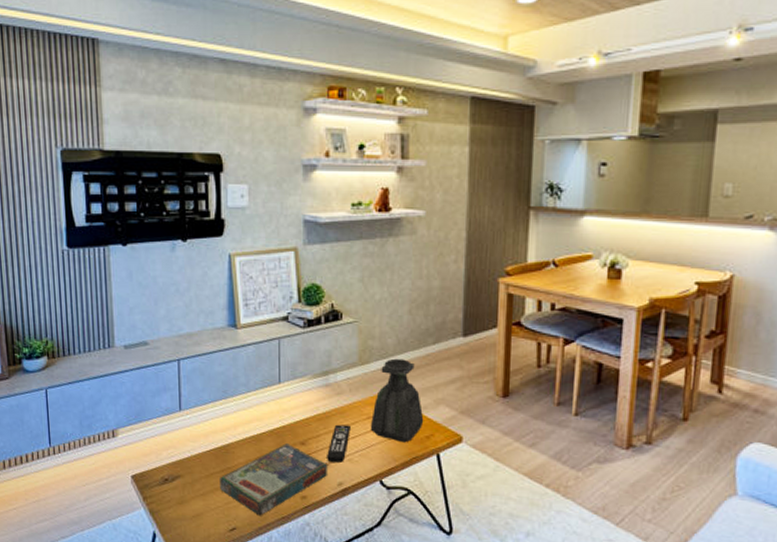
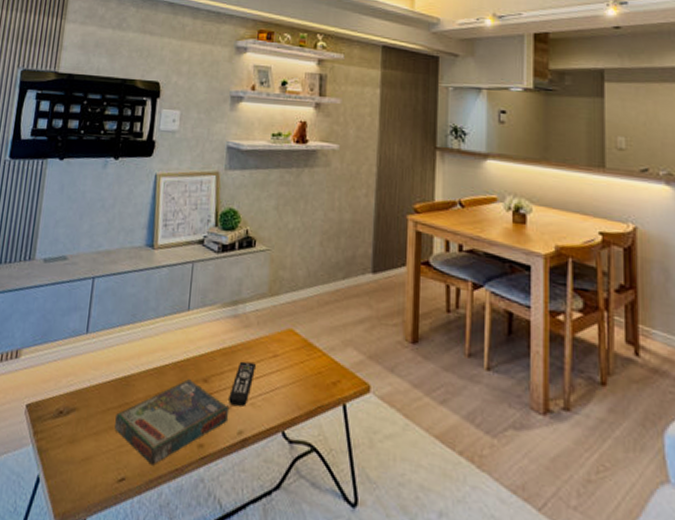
bottle: present [370,358,424,443] -> none [275,291,331,389]

